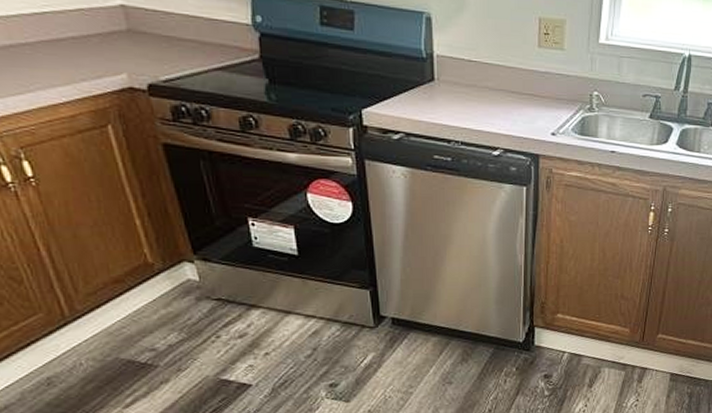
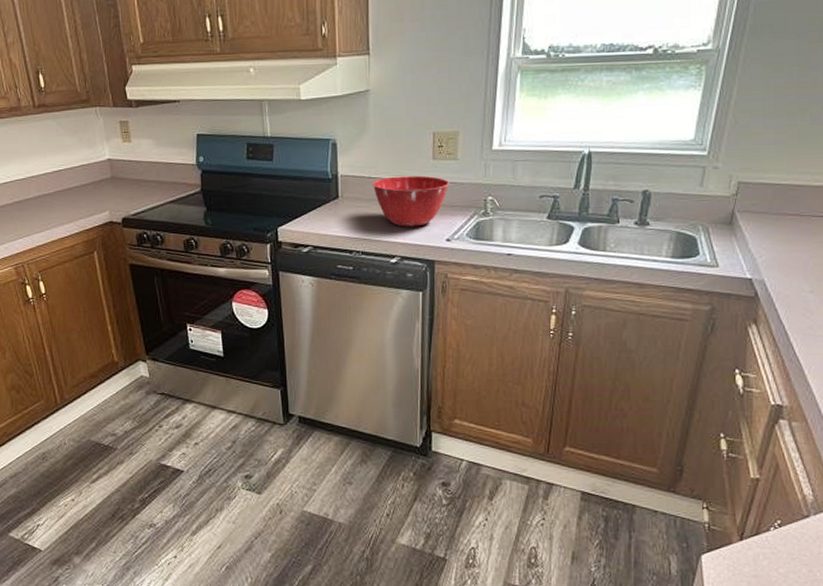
mixing bowl: none [472,61,556,118] -> present [372,175,450,227]

